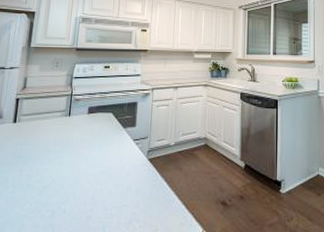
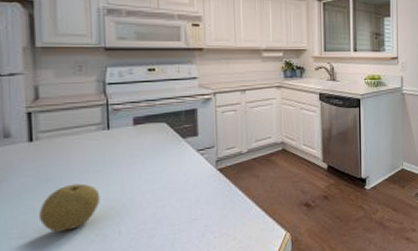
fruit: none [9,162,55,204] -> present [38,183,101,232]

